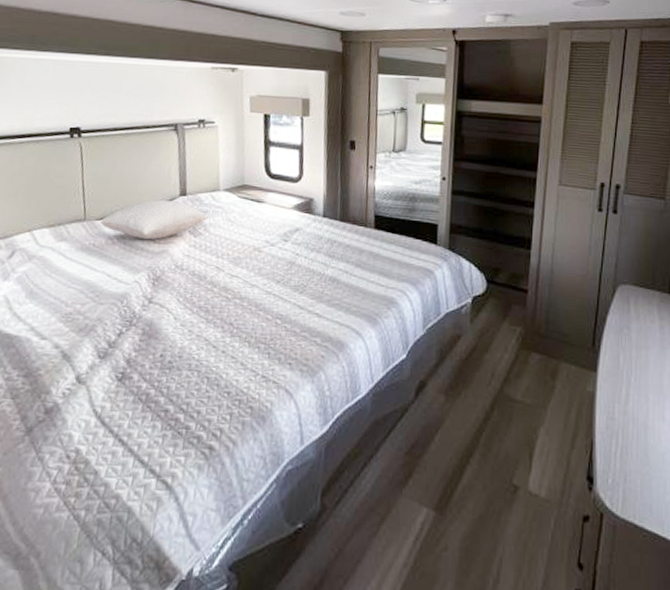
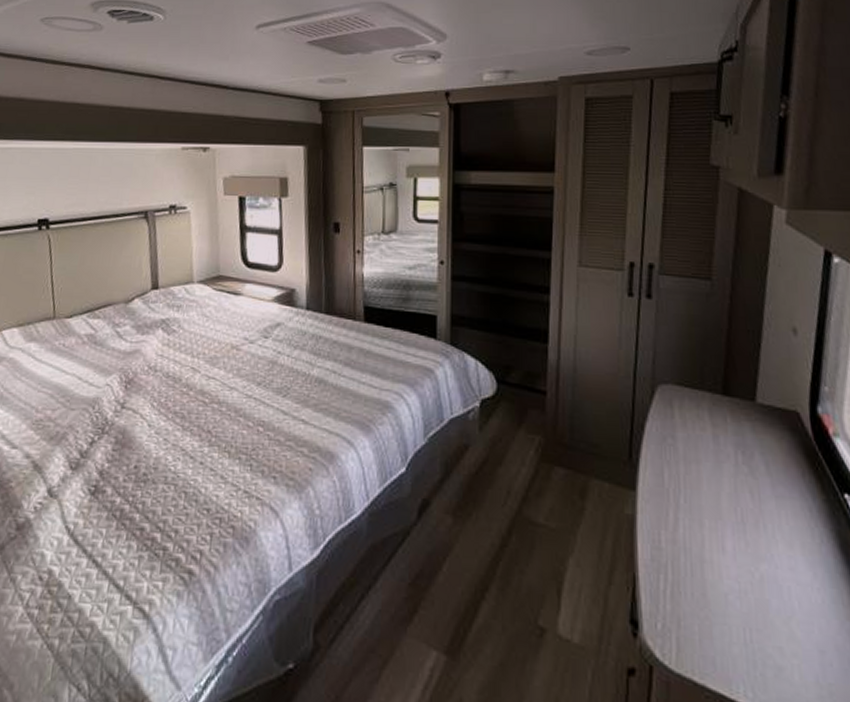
pillow: present [100,200,209,240] -> none [70,295,182,339]

